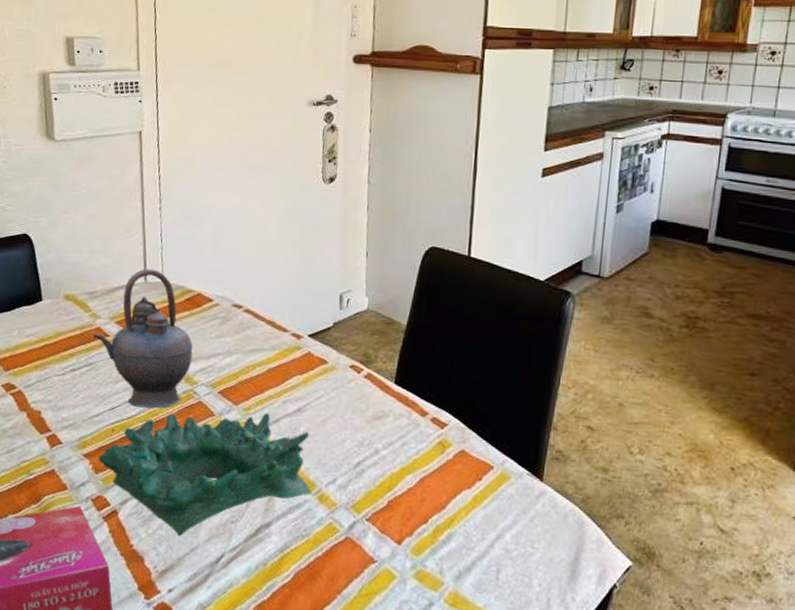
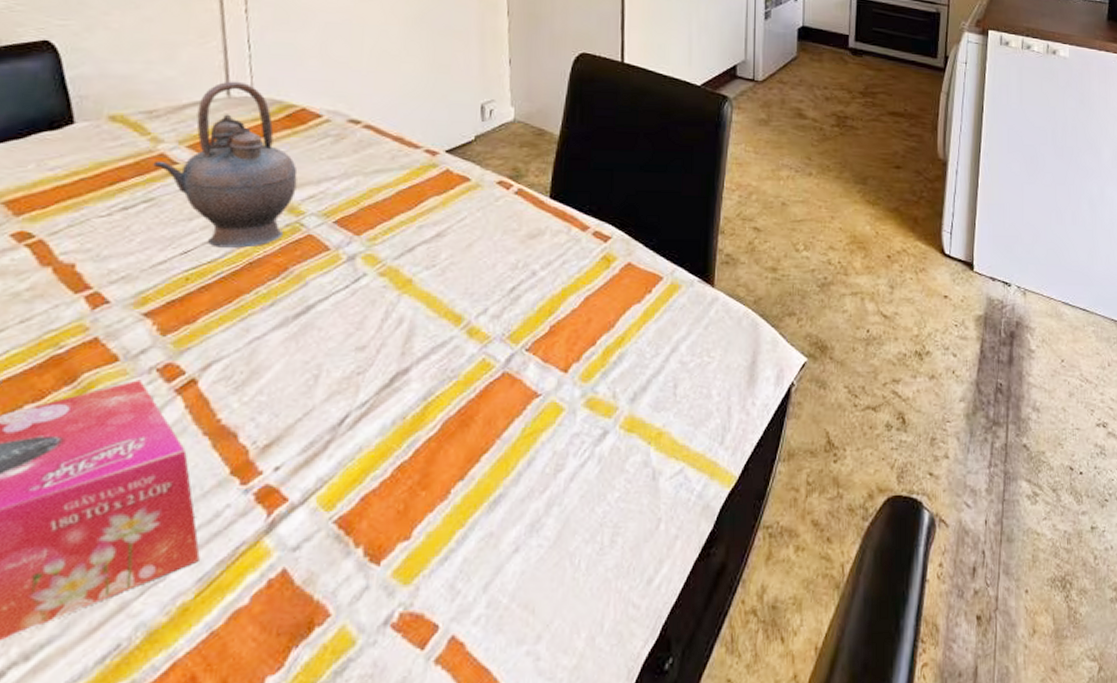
decorative bowl: present [98,413,312,537] -> none [165,242,459,400]

